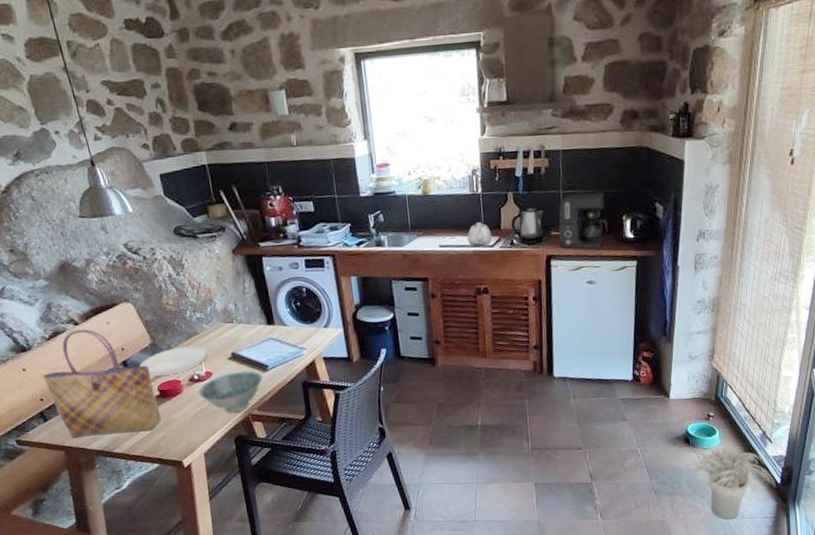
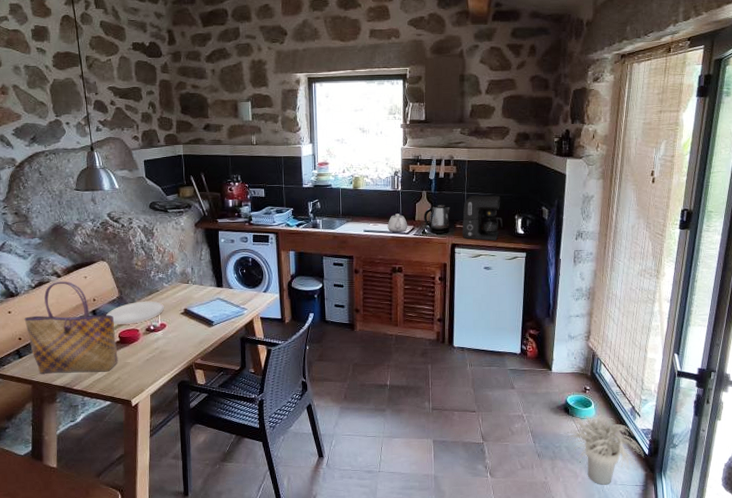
bowl: present [198,370,263,413] -> none [152,325,208,361]

